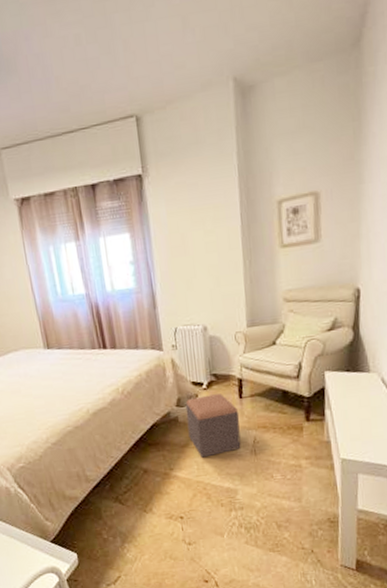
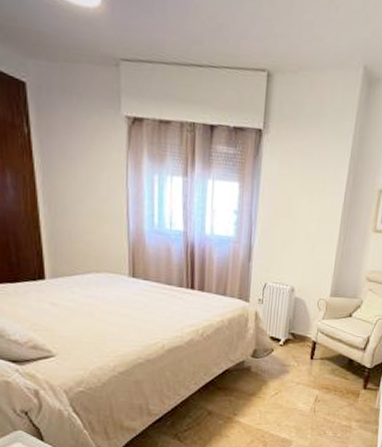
footstool: present [185,394,241,458] -> none [257,351,308,408]

